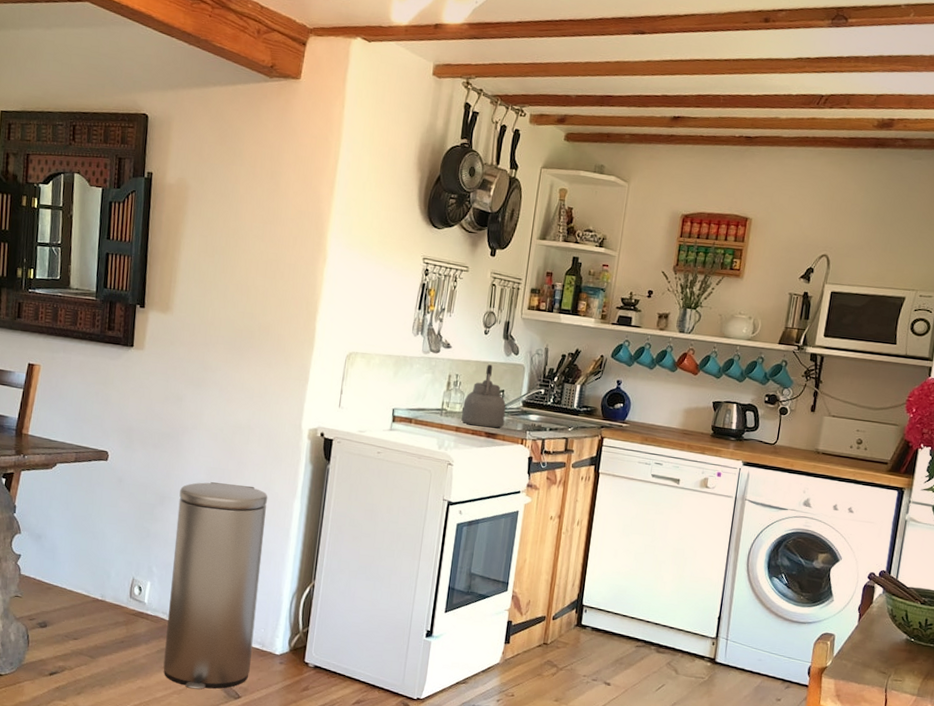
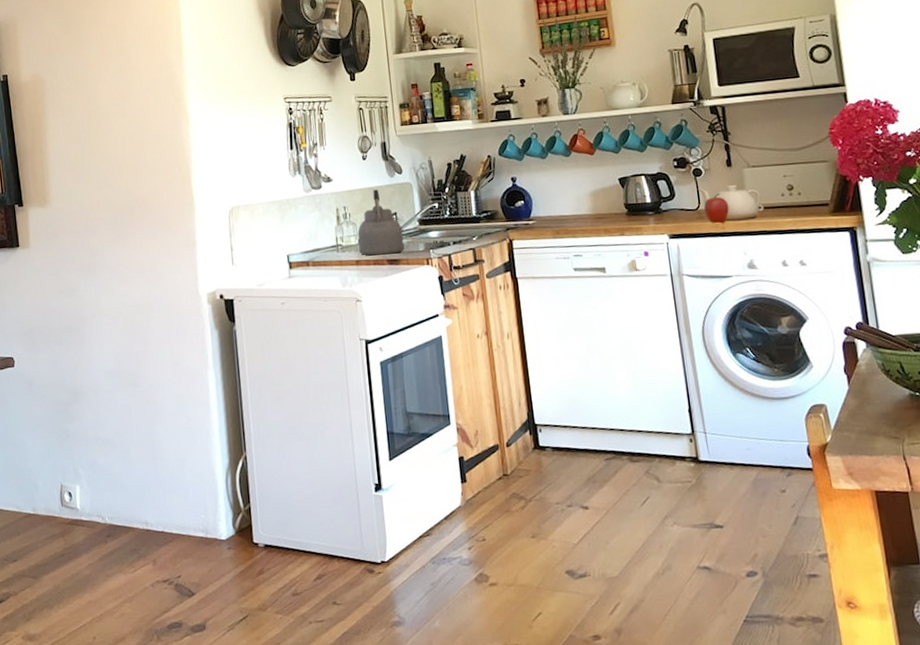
pedal bin: present [163,482,268,690] -> none [91,364,199,595]
teapot: none [780,426,833,463] -> present [698,184,765,221]
fruit: none [780,434,803,462] -> present [704,194,730,224]

